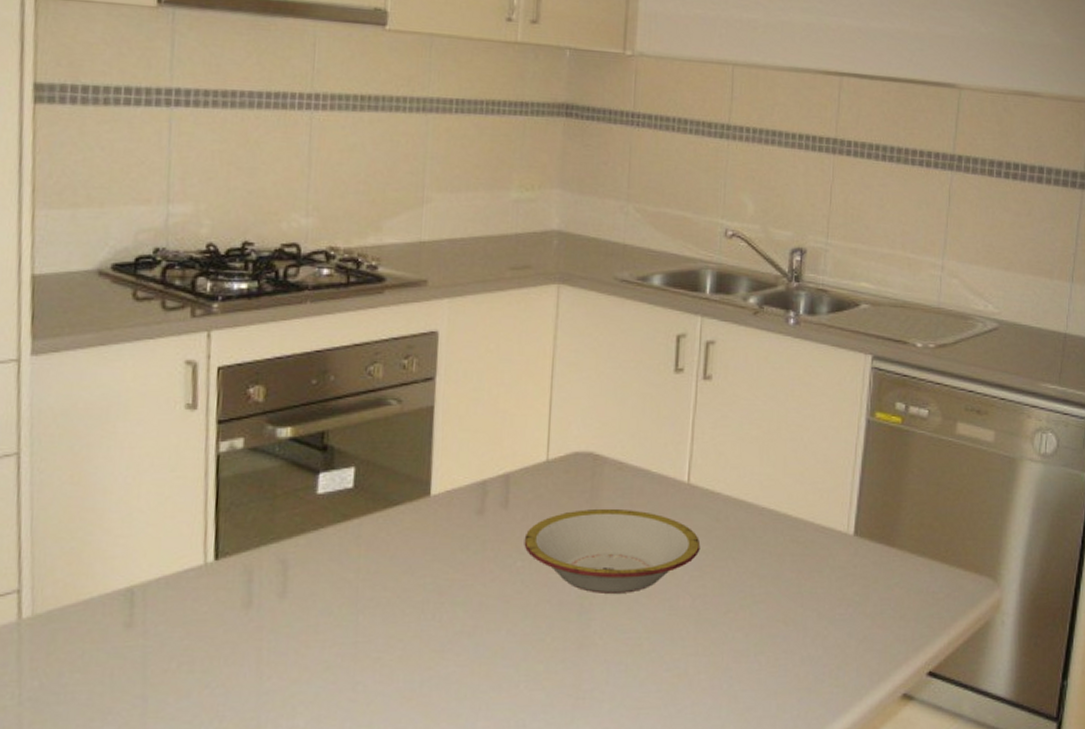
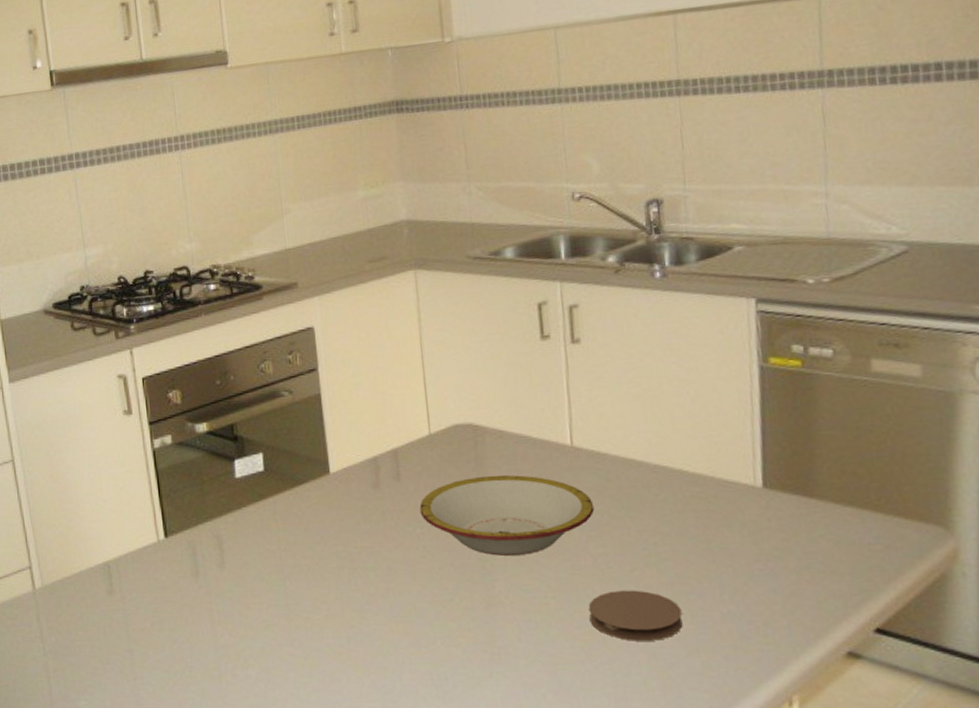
coaster: none [679,632,766,684] -> present [588,590,683,641]

